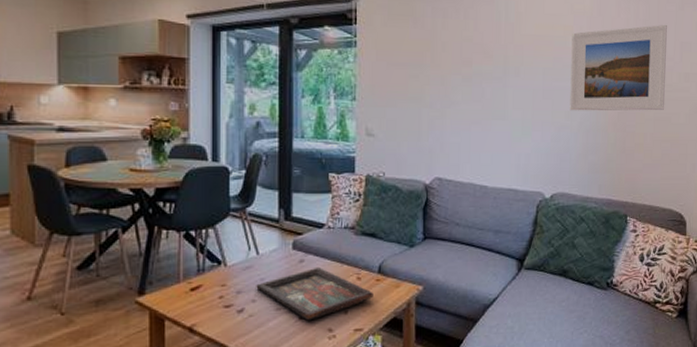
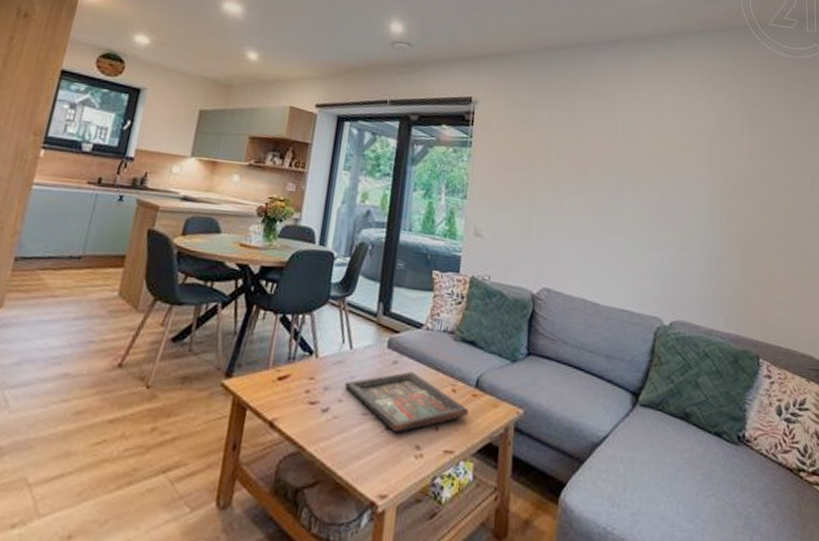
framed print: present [570,25,667,111] -> none [690,152,798,242]

